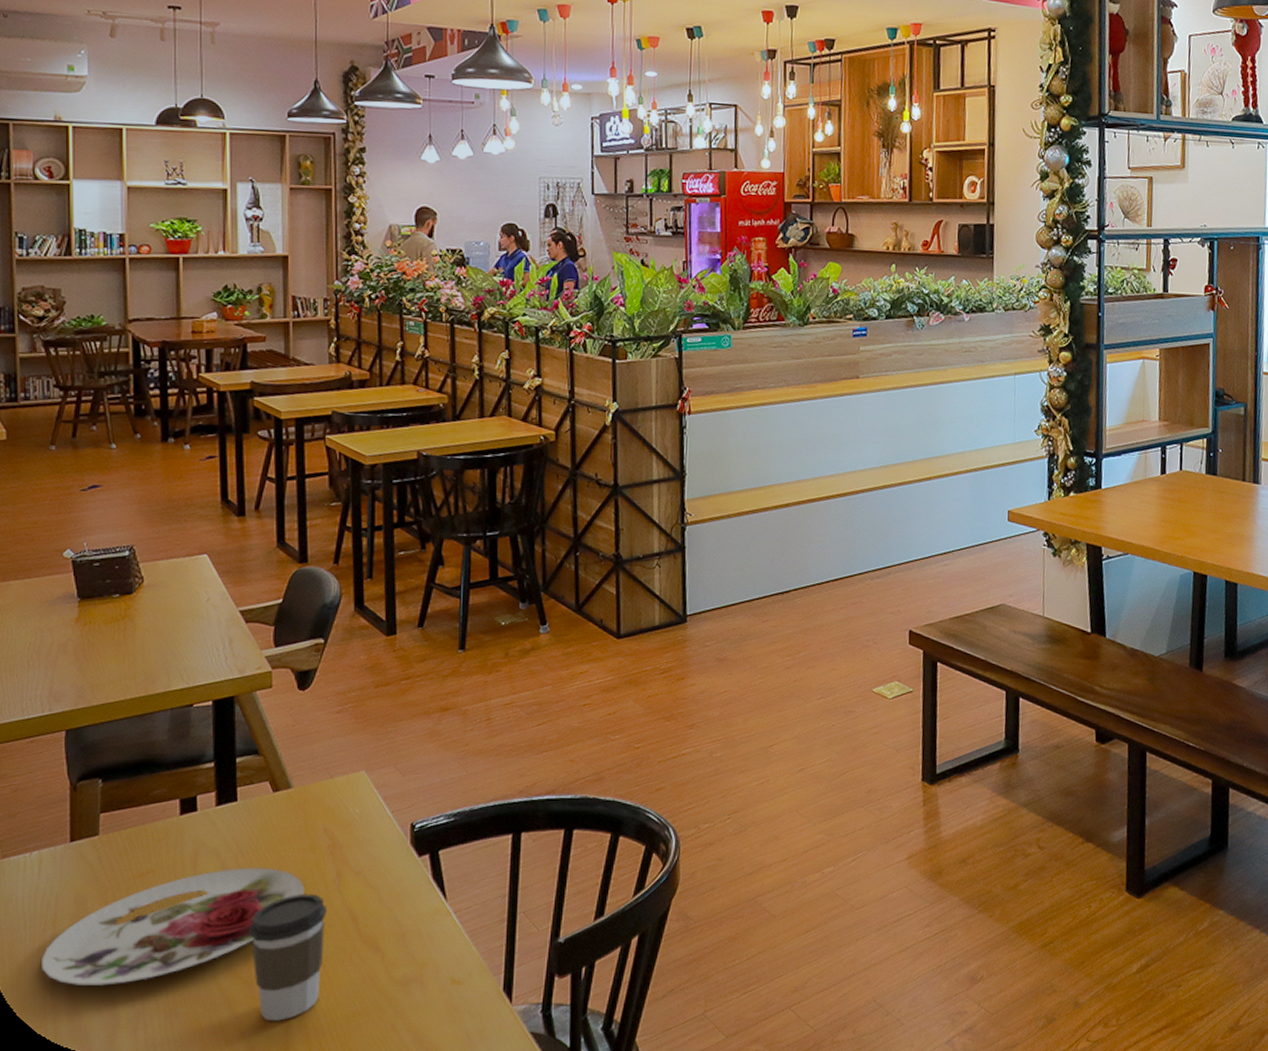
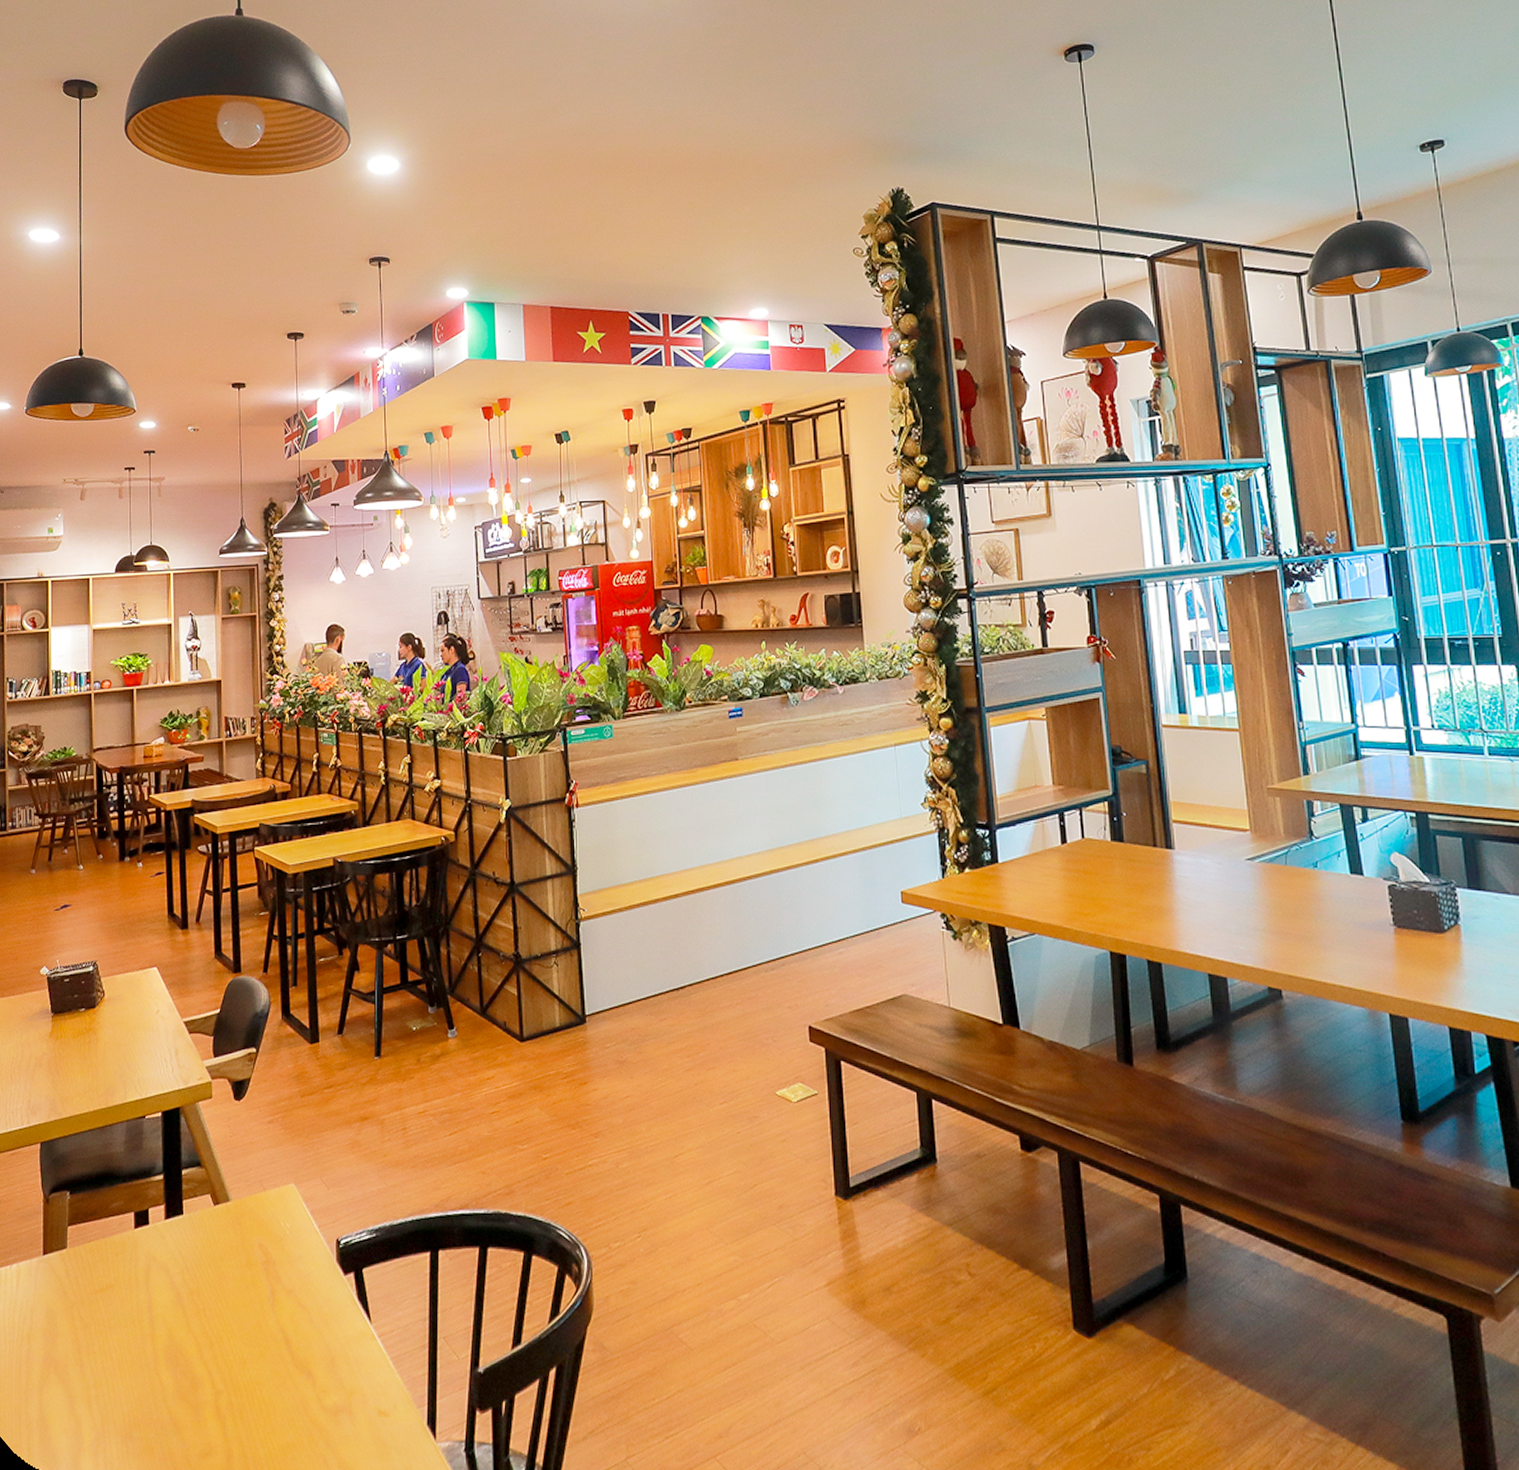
plate: present [40,867,305,985] -> none [17,1284,243,1405]
coffee cup: present [249,893,327,1021] -> none [195,1312,262,1449]

